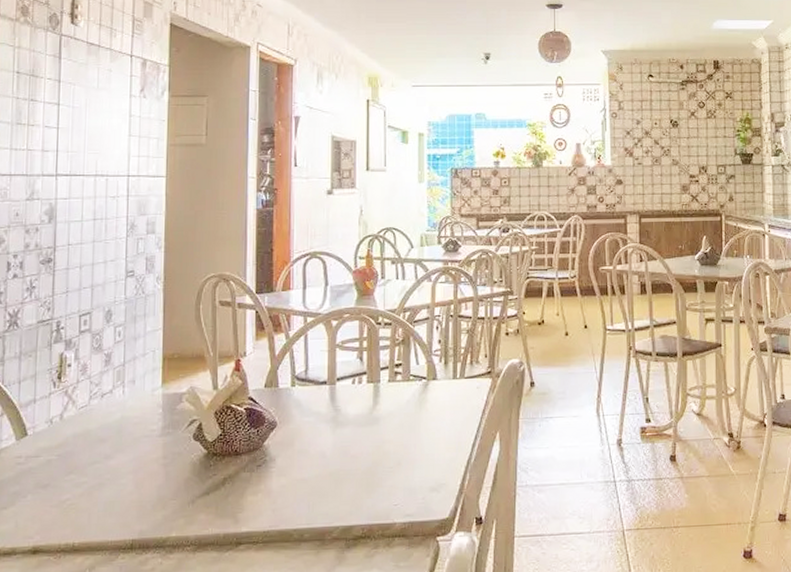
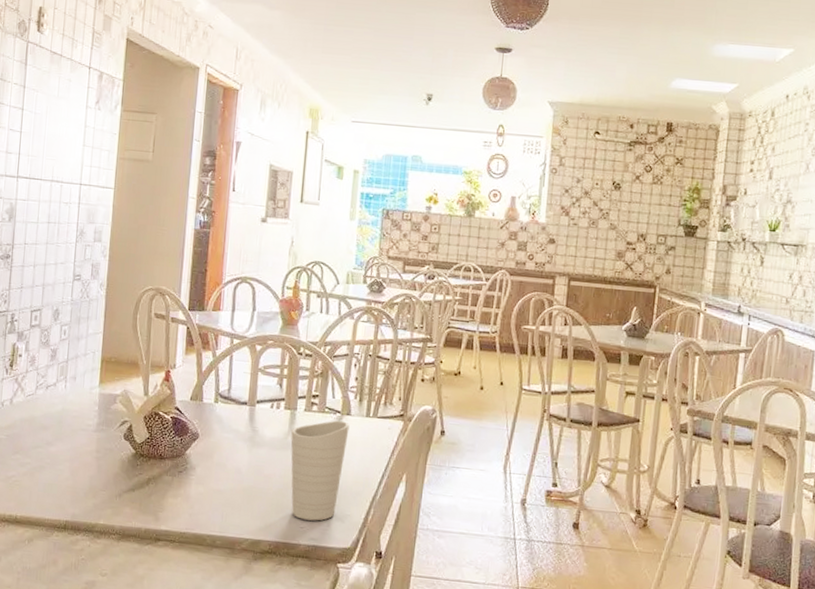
cup: none [376,387,437,496] -> present [291,420,350,521]

